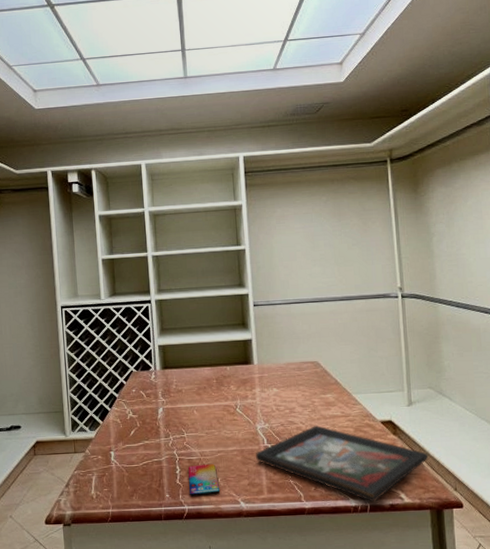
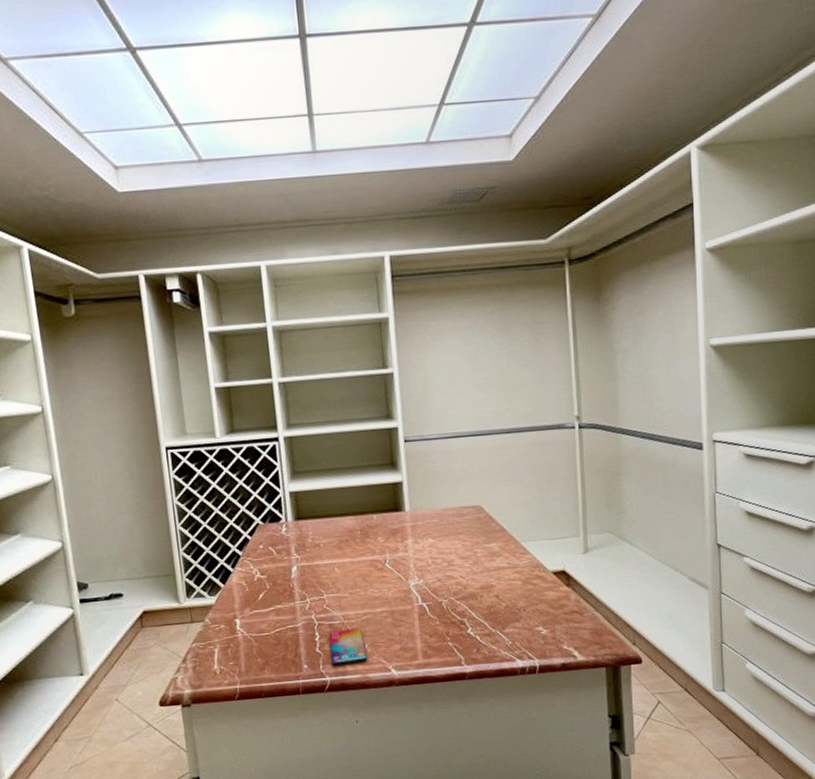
decorative tray: present [256,425,429,502] -> none [409,579,605,662]

